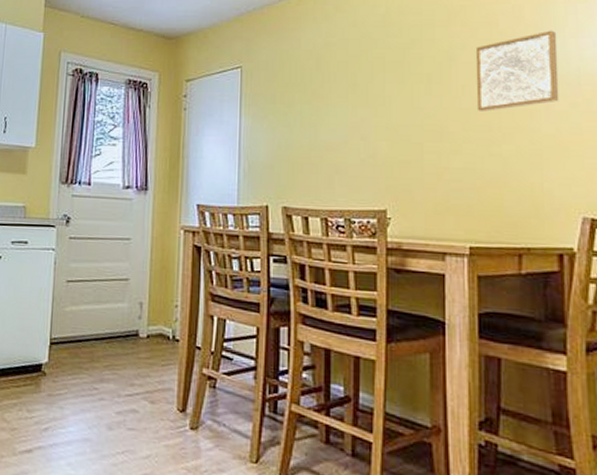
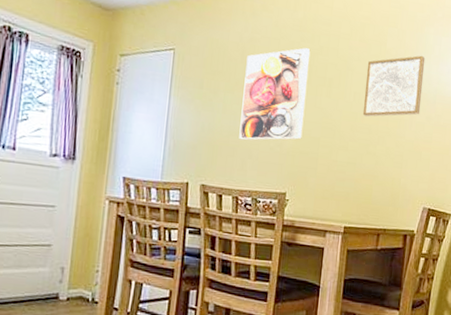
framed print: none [322,44,400,154] -> present [239,48,311,141]

